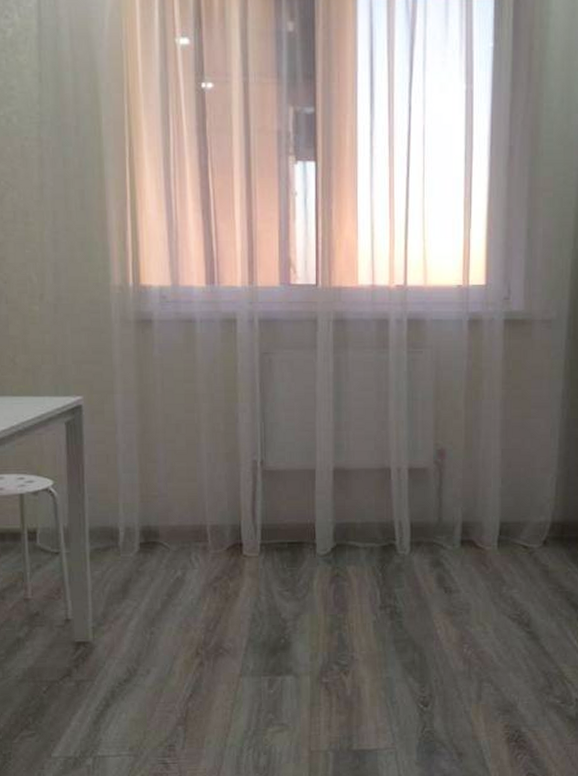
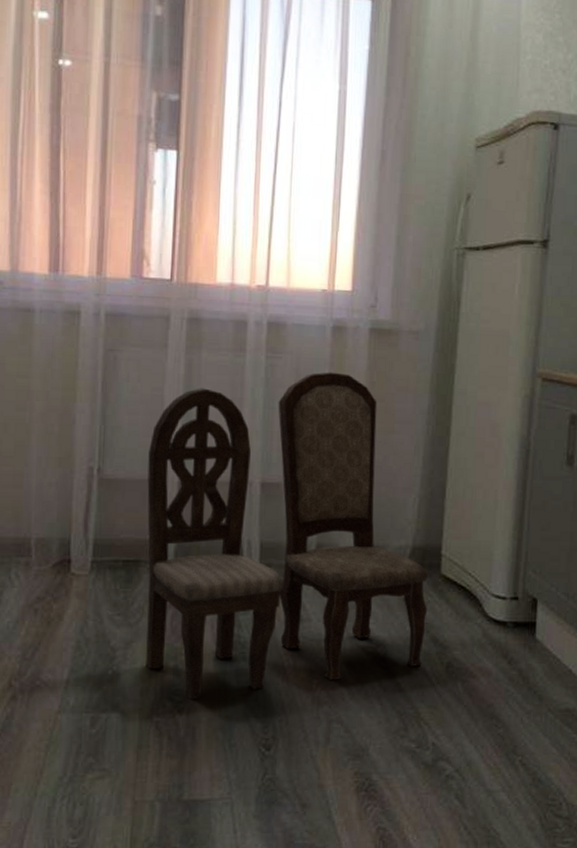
dining chair: none [305,363,568,664] -> present [146,372,429,701]

